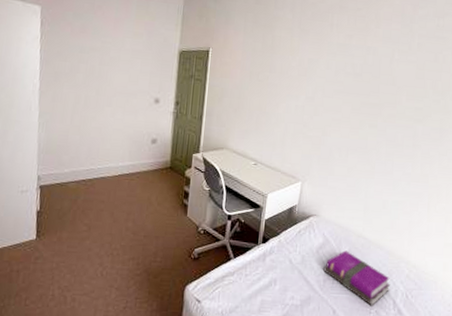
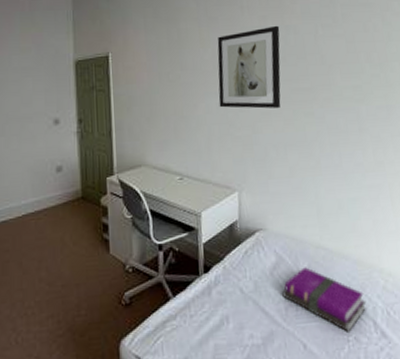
wall art: none [297,45,362,117] -> present [217,25,281,109]

